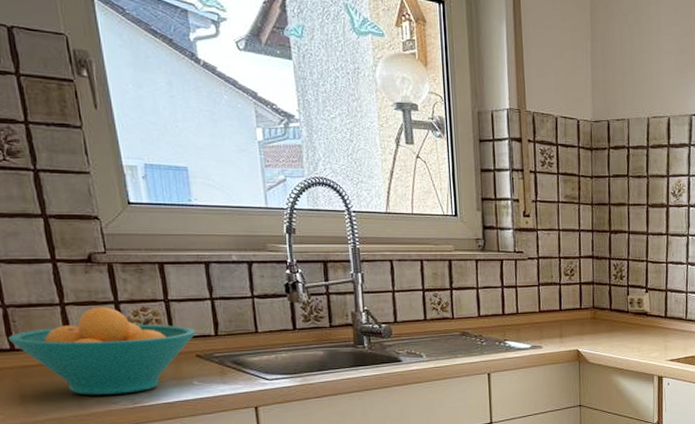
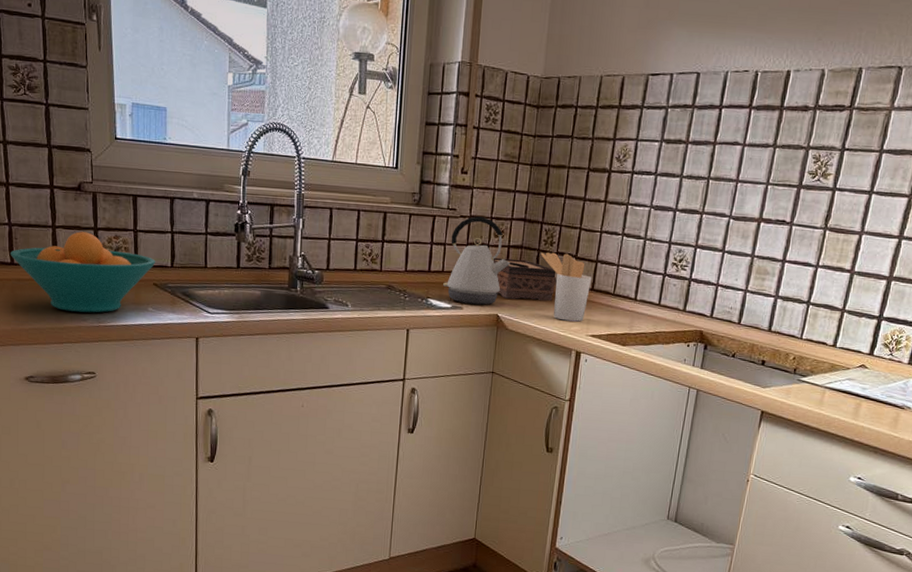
kettle: none [519,257,584,342] -> present [443,216,510,305]
tissue box: none [566,295,630,333] -> present [493,257,556,302]
utensil holder: none [612,285,664,349] -> present [540,252,592,322]

